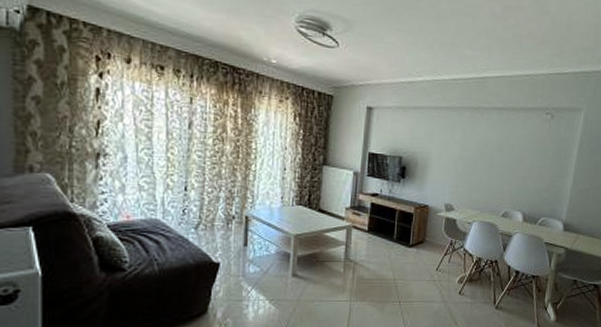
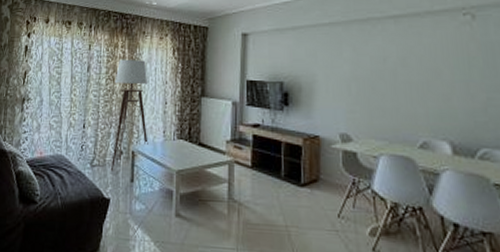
floor lamp: none [194,118,265,236] -> present [89,59,148,171]

